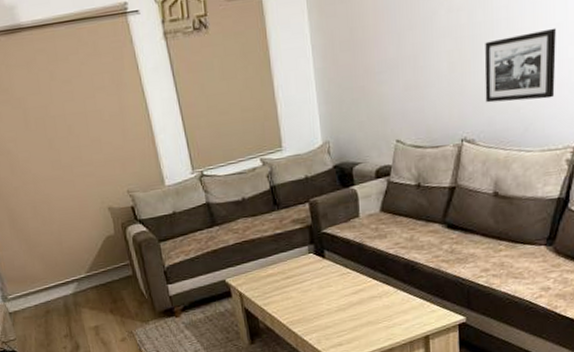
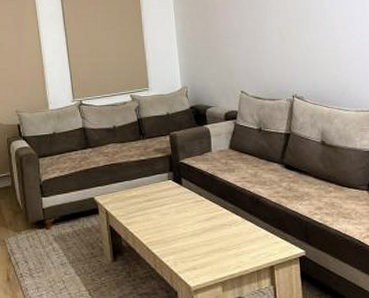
picture frame: present [484,27,556,103] -> none [306,20,363,71]

